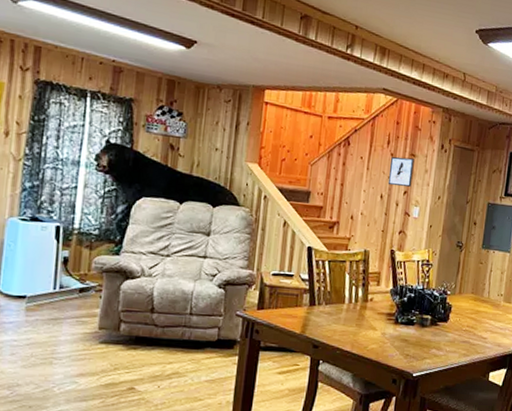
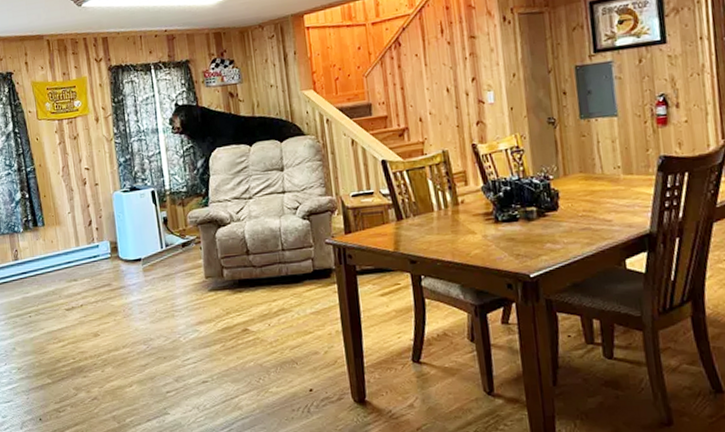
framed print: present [387,156,414,187] -> none [448,40,479,76]

